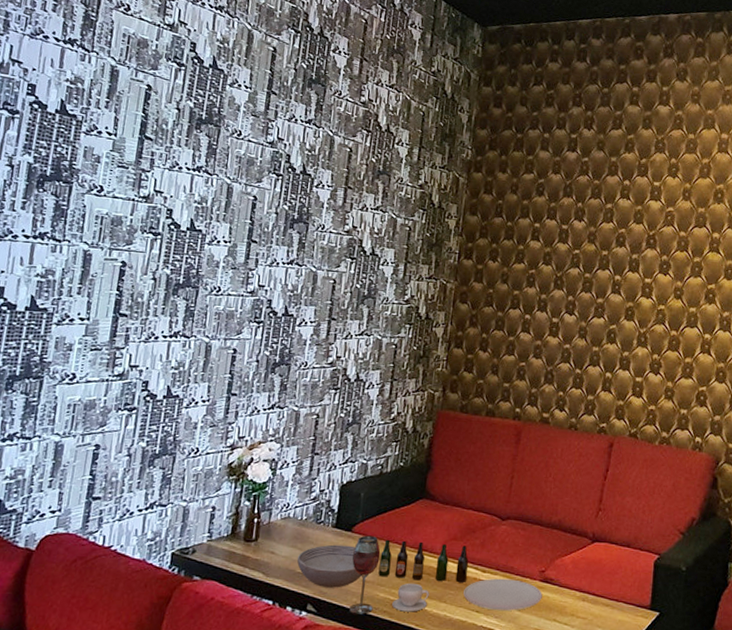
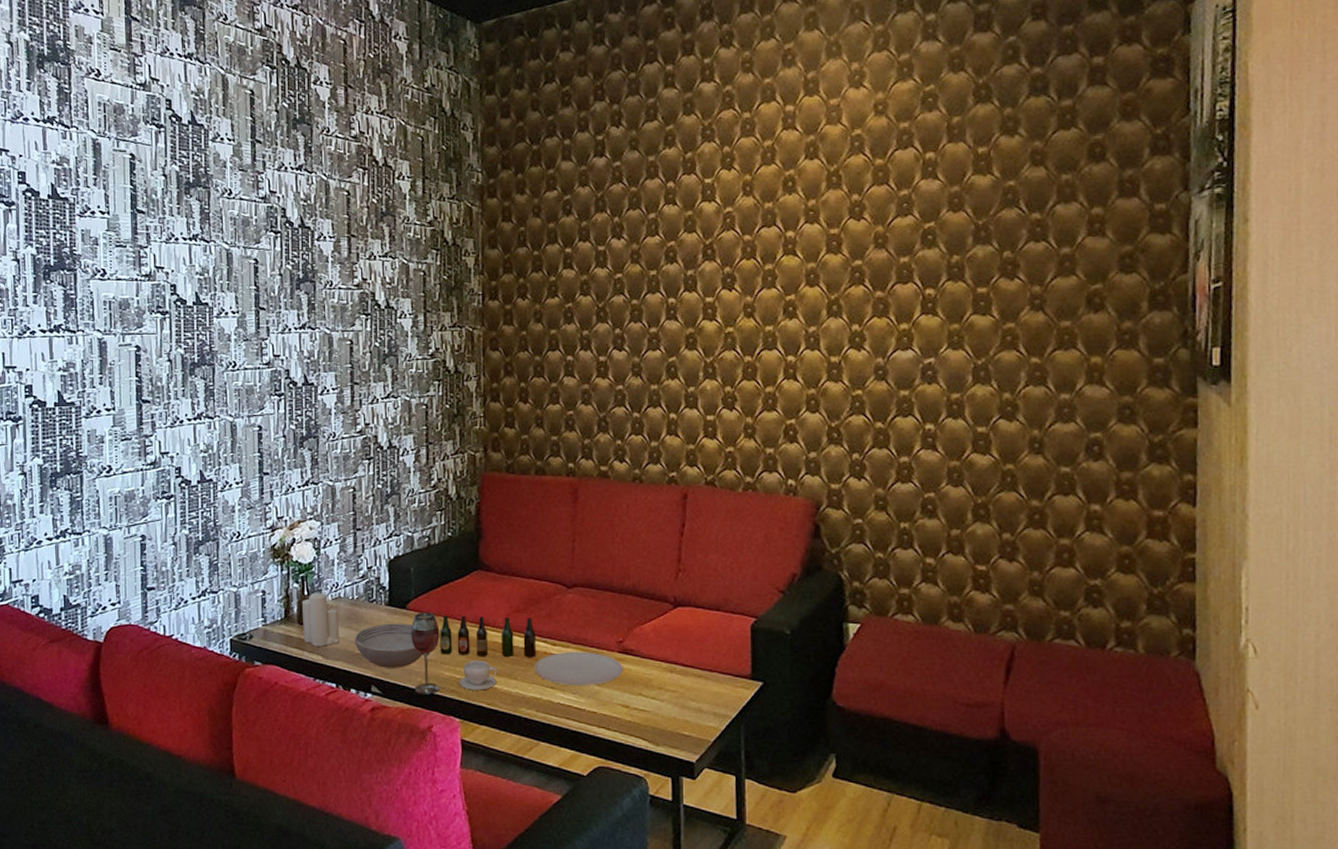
candle: none [246,509,285,564] -> present [301,590,340,647]

